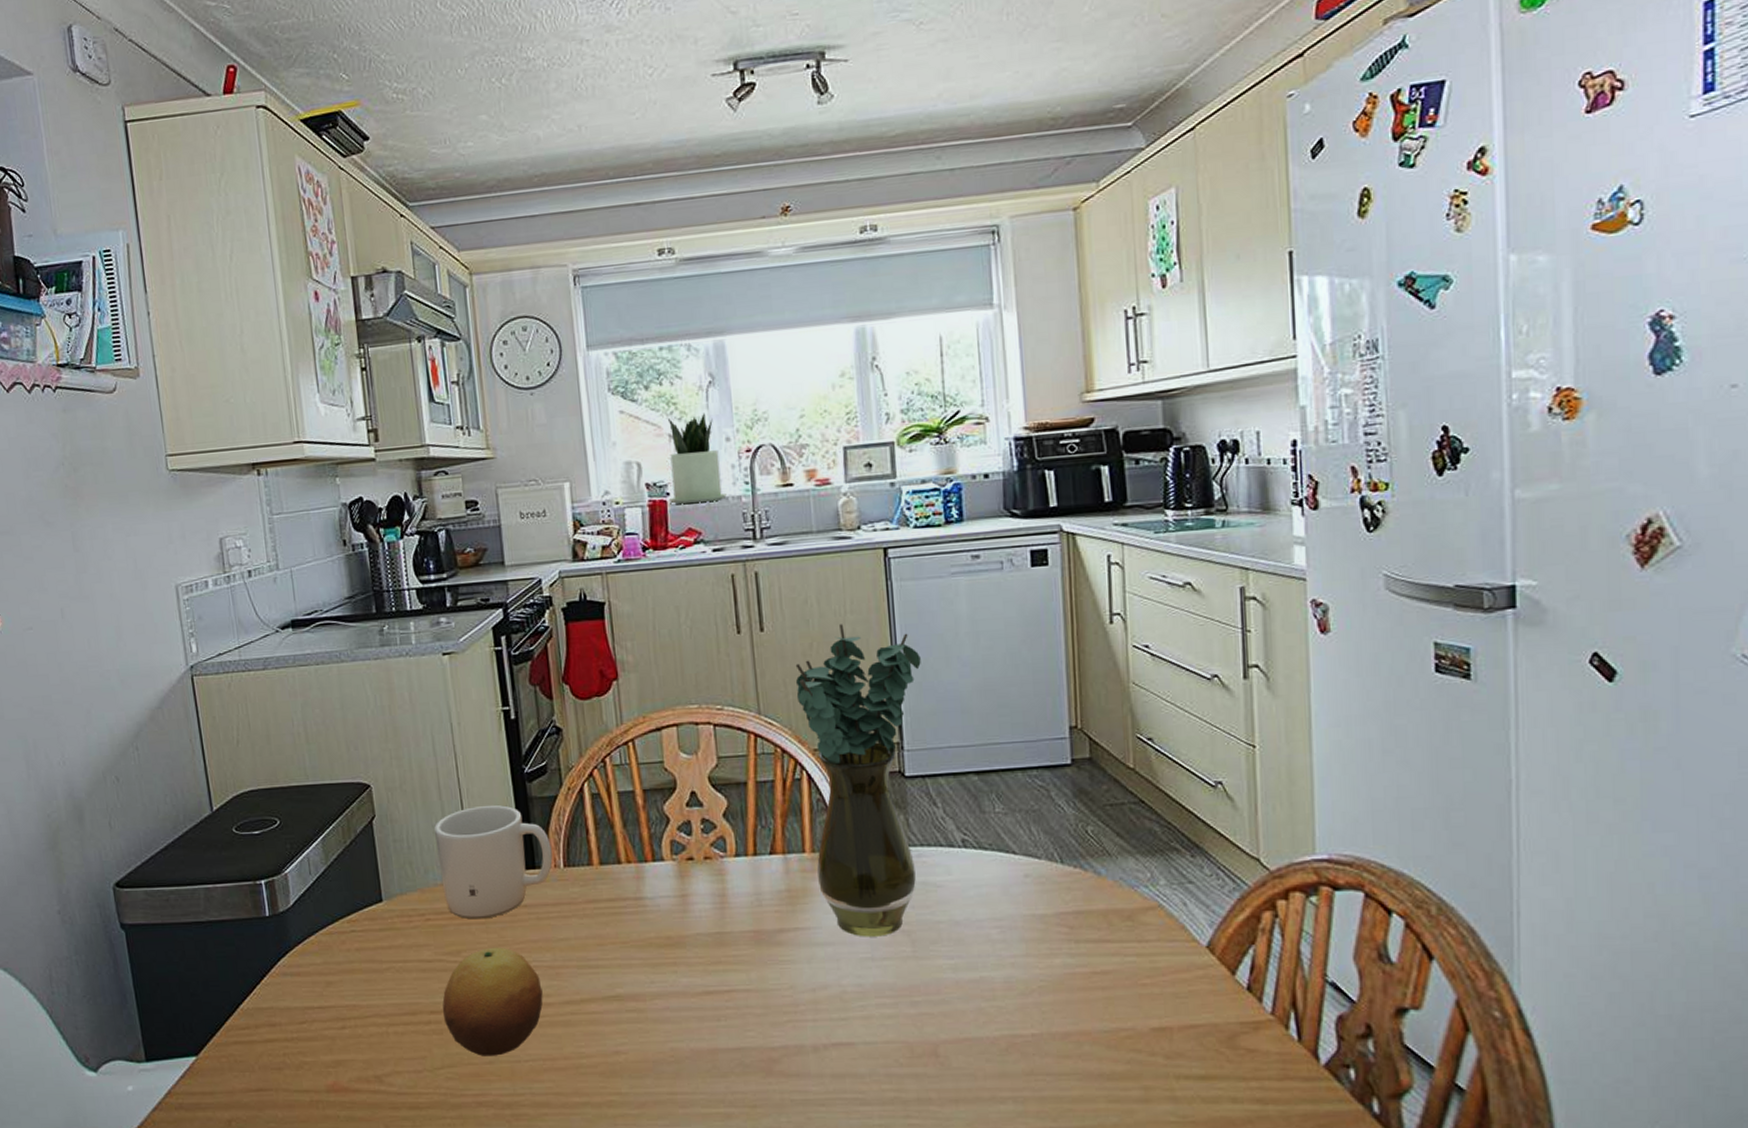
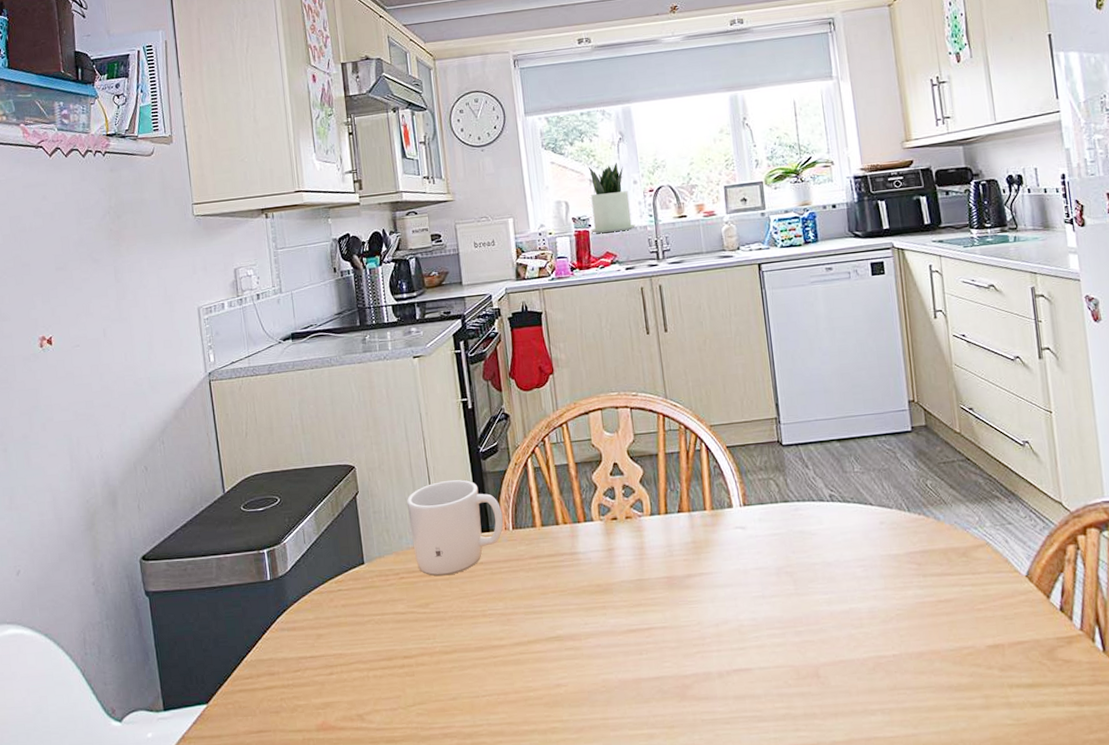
fruit: present [442,947,543,1056] -> none [413,599,497,694]
vase: present [795,624,921,937] -> none [693,324,795,579]

